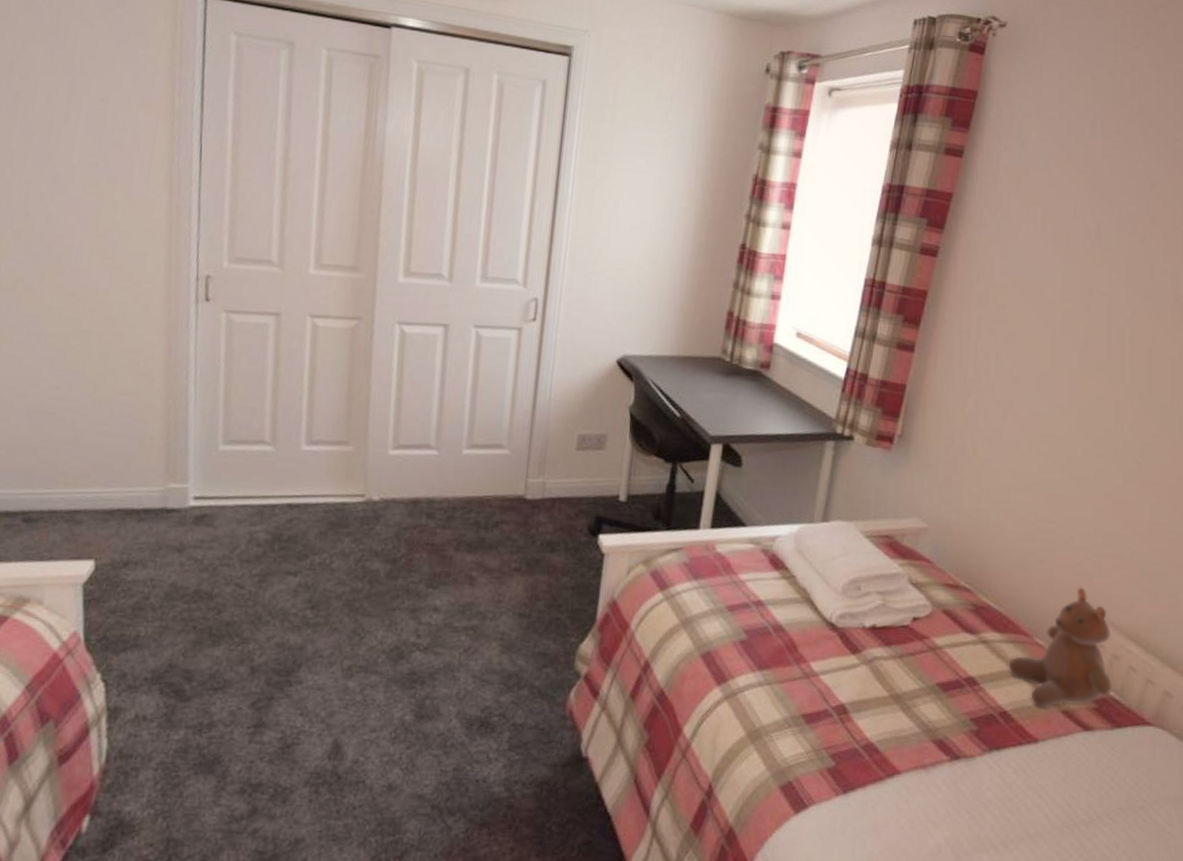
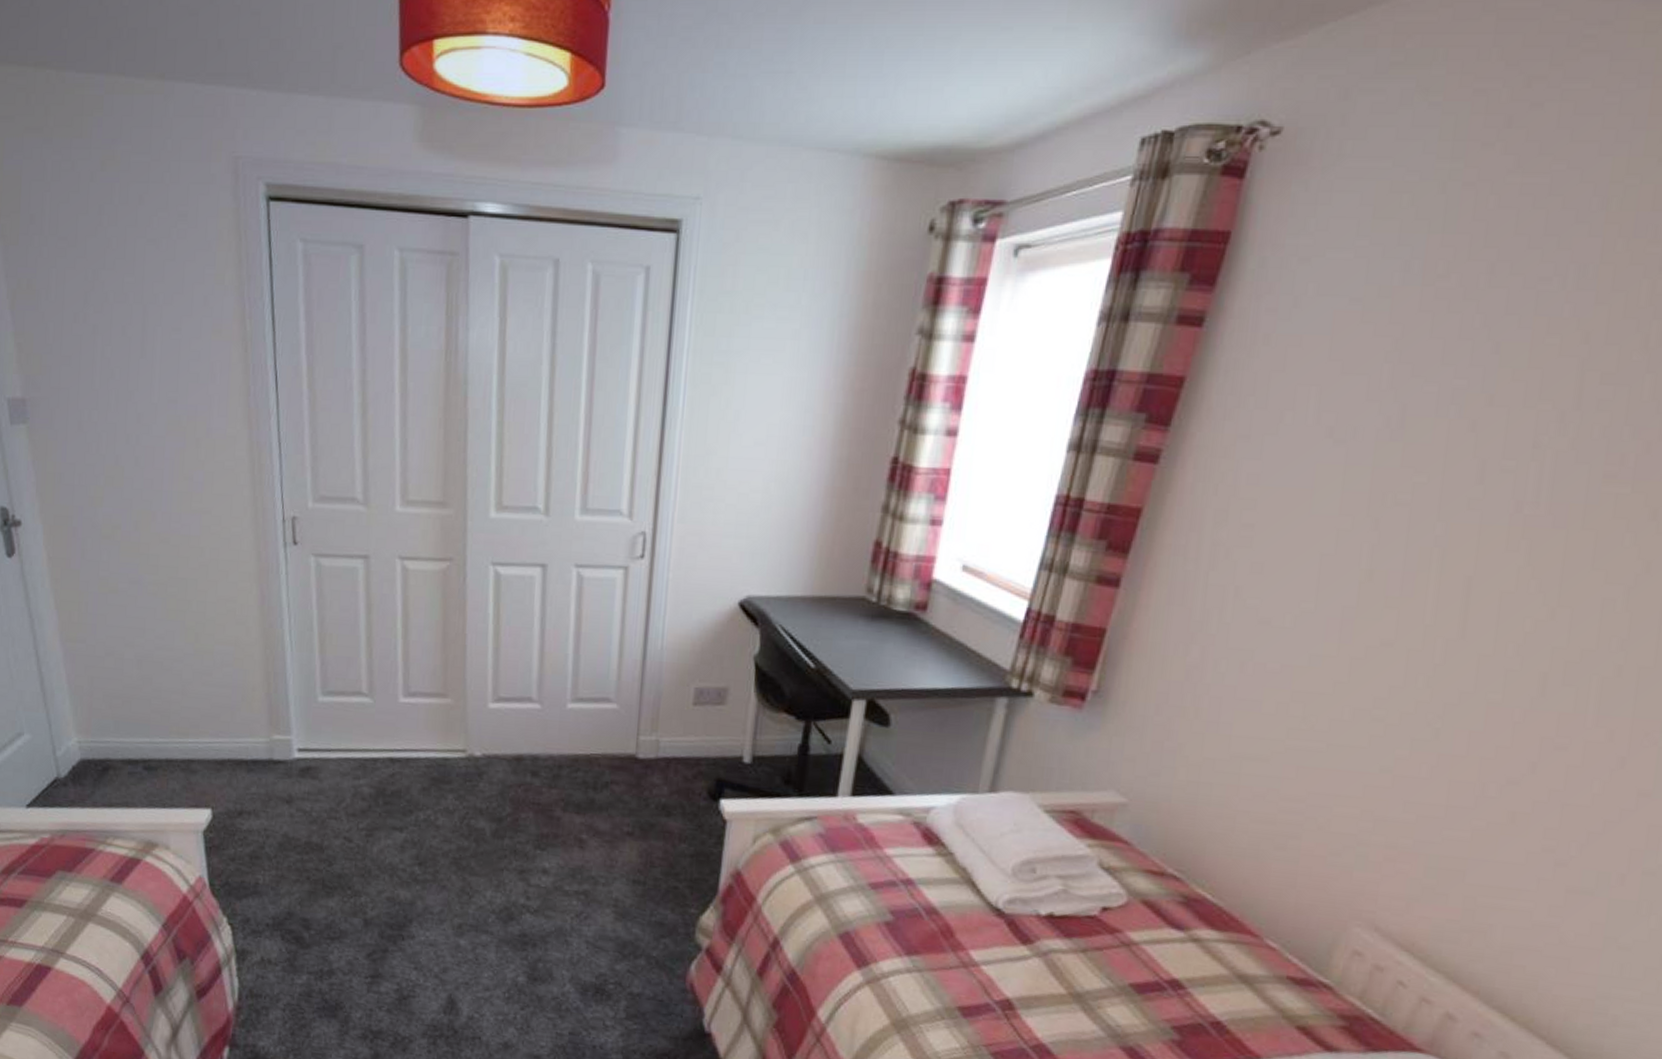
teddy bear: present [1008,587,1112,708] -> none [1226,881,1374,1021]

